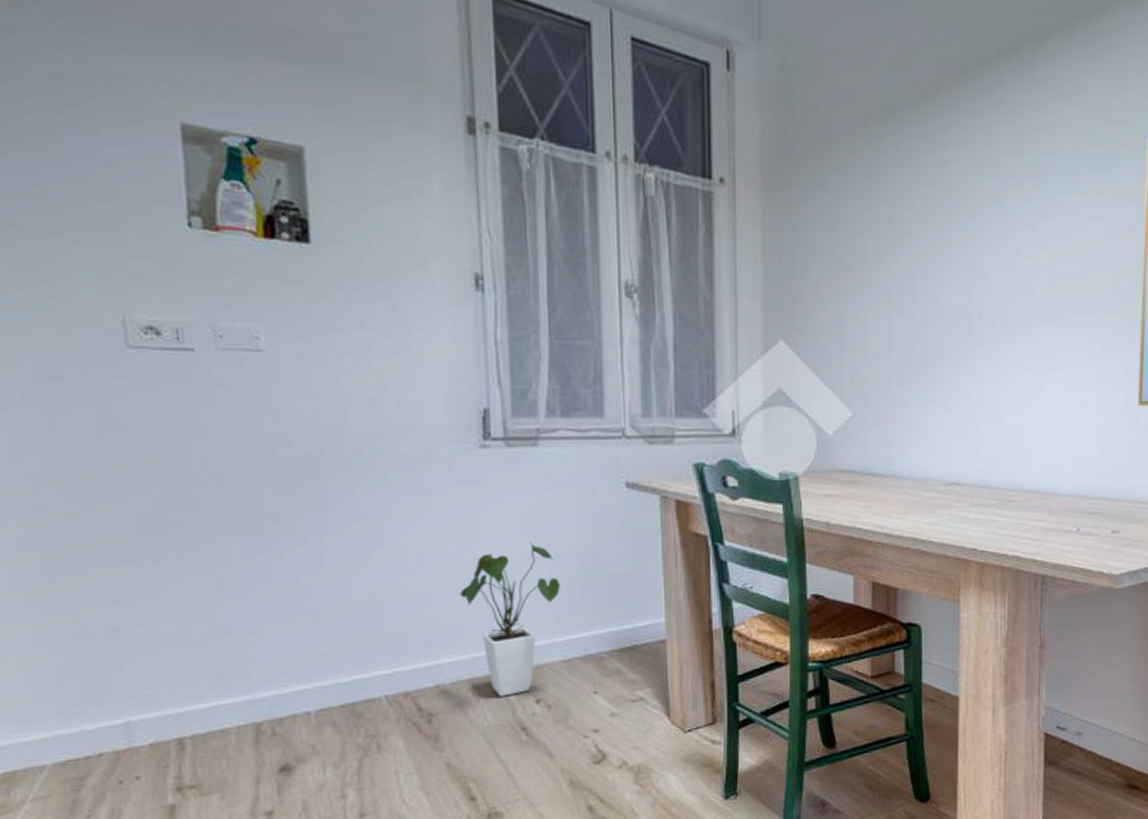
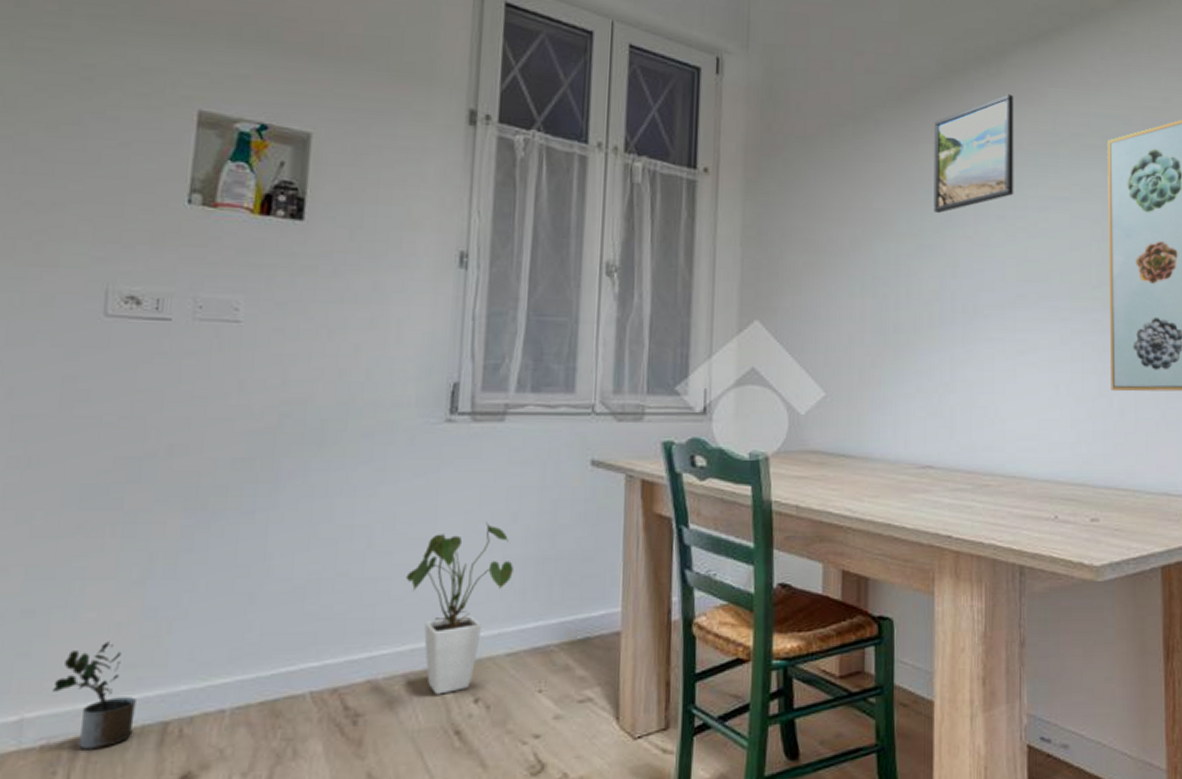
potted plant: none [150,654,231,747] -> present [52,641,136,750]
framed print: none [961,87,1049,224] -> present [933,94,1014,214]

